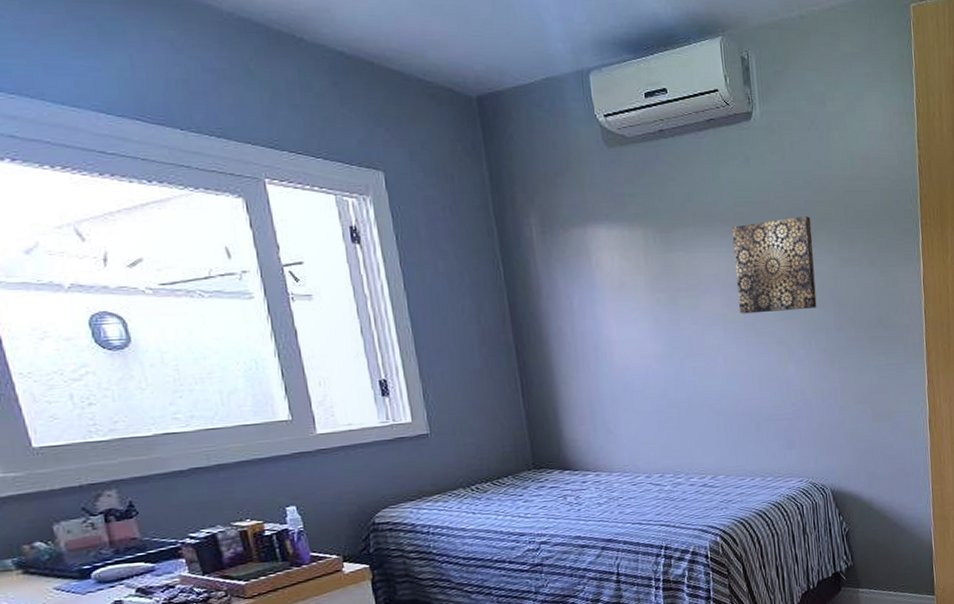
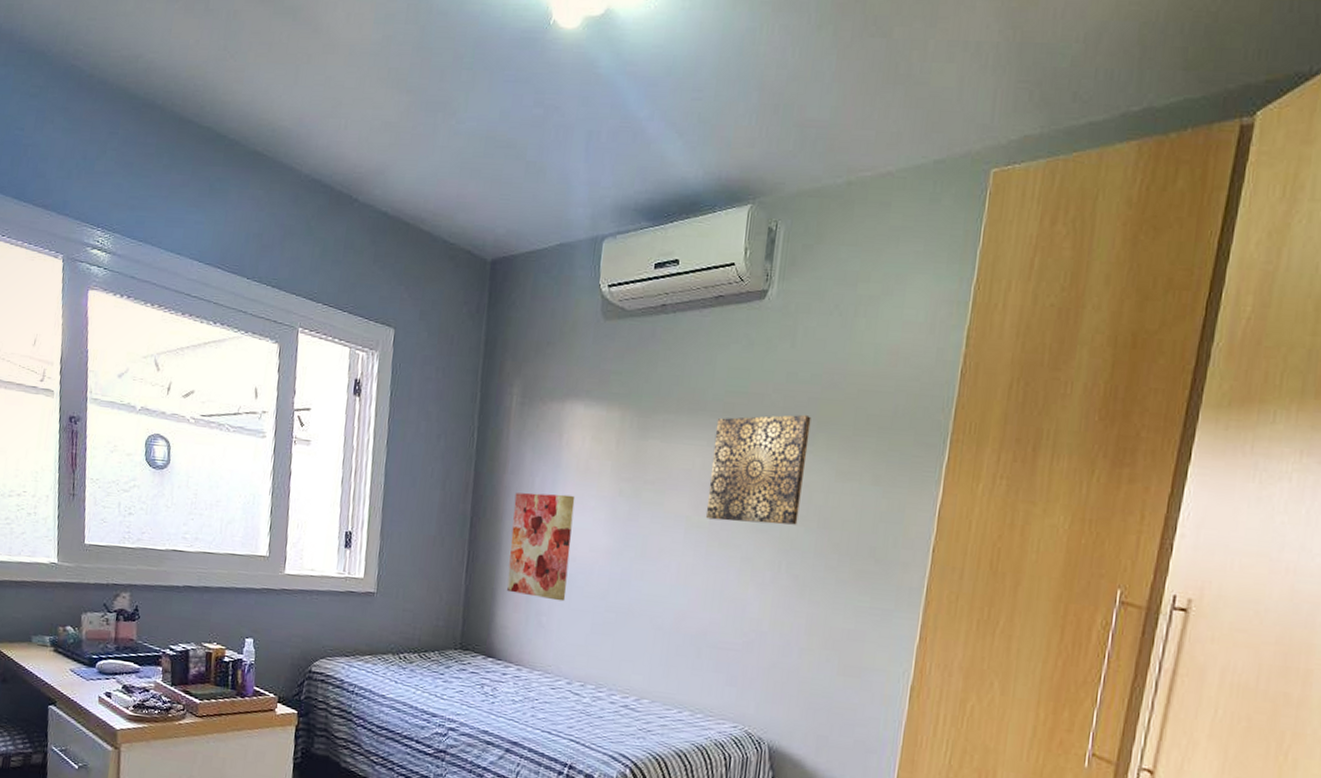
wall art: none [556,311,628,408] -> present [507,492,576,602]

